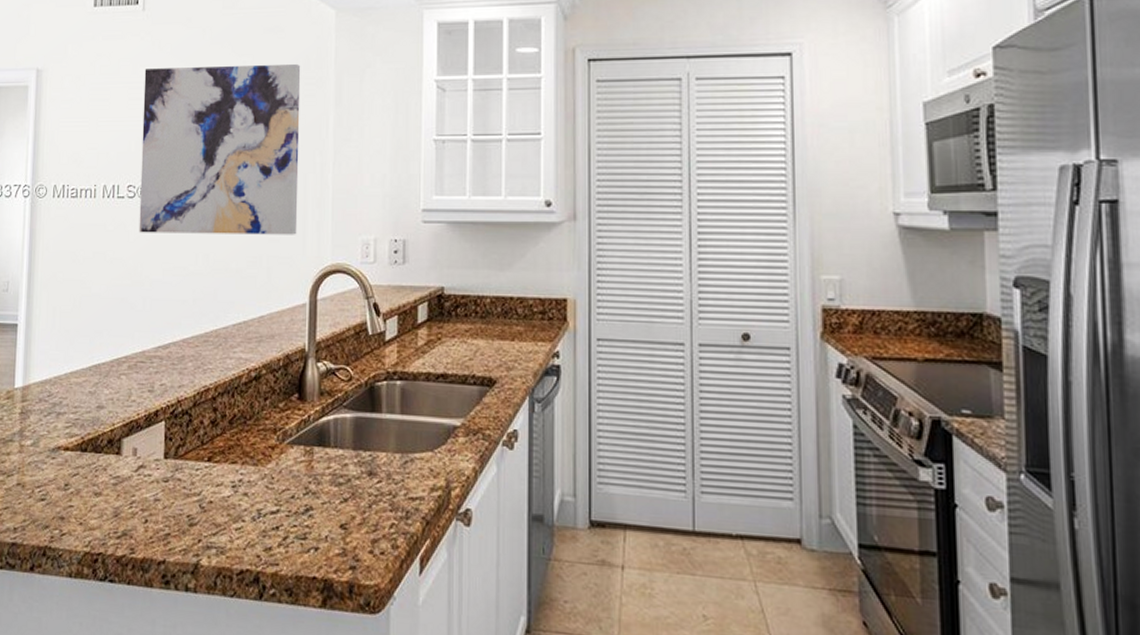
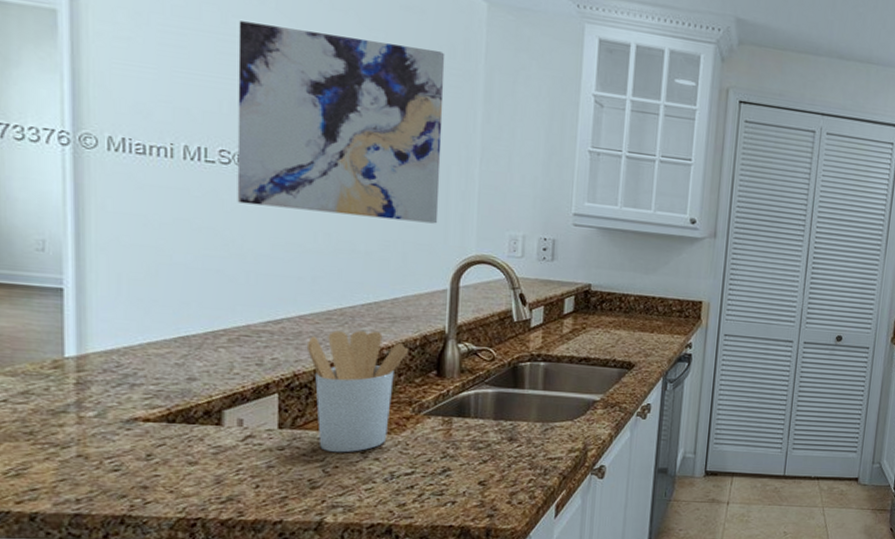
utensil holder: none [188,351,274,486] -> present [306,330,409,453]

